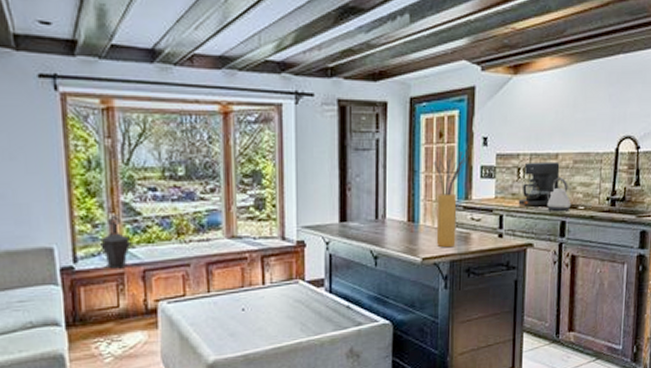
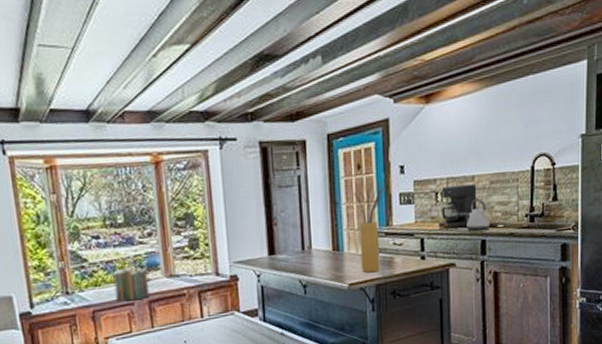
lantern: present [99,214,132,269] -> none [51,263,81,312]
books: none [169,224,208,262] -> present [113,267,150,302]

